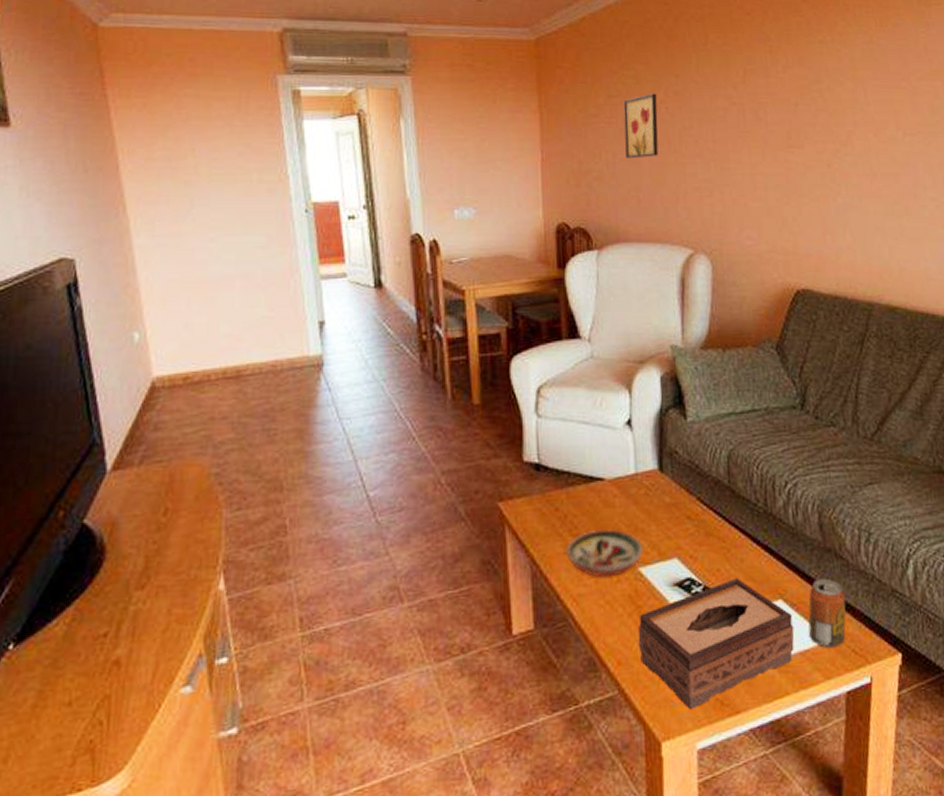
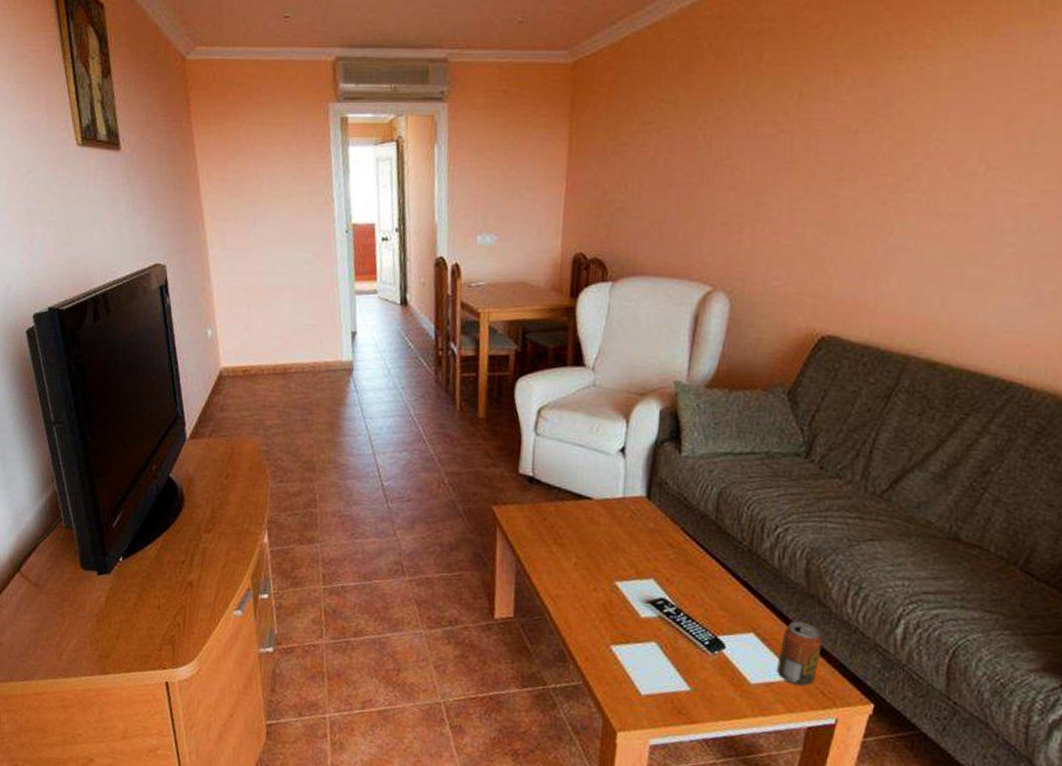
decorative bowl: present [566,529,643,577] -> none [549,542,621,585]
wall art: present [623,93,659,159] -> none [652,119,695,190]
tissue box: present [637,577,795,710] -> none [606,605,763,711]

